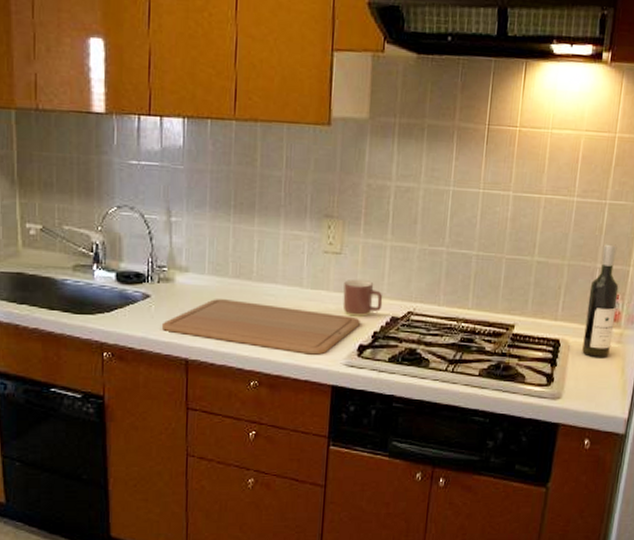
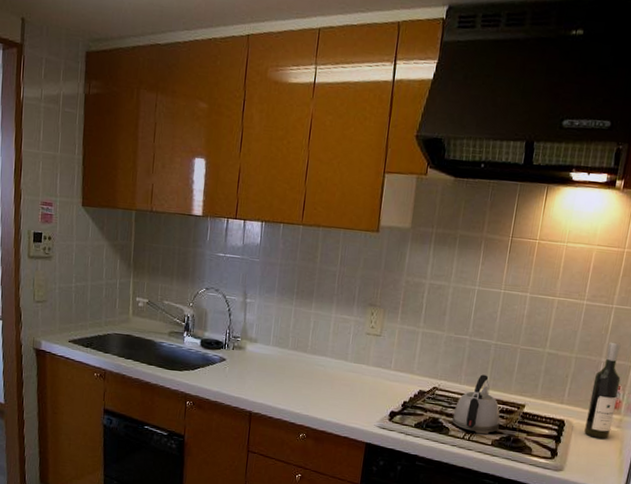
chopping board: present [161,299,360,355] -> none [232,365,393,417]
mug: present [342,279,383,317] -> none [379,357,413,388]
kettle: none [432,292,488,364] -> present [452,374,500,435]

